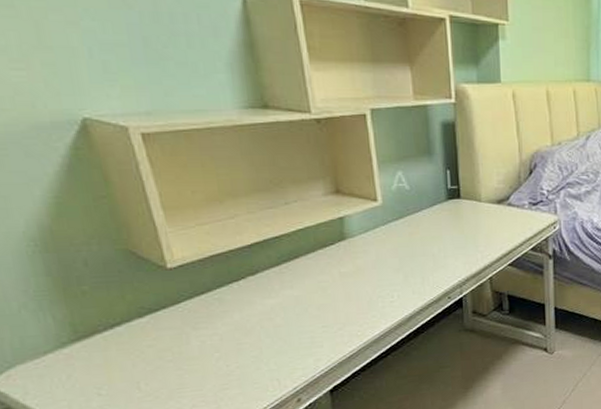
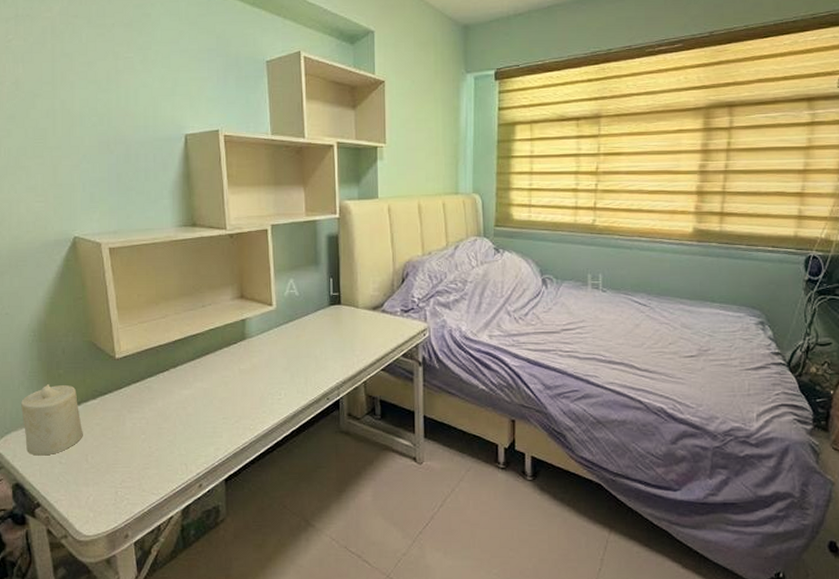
candle: none [26,304,130,391] -> present [21,384,83,456]

